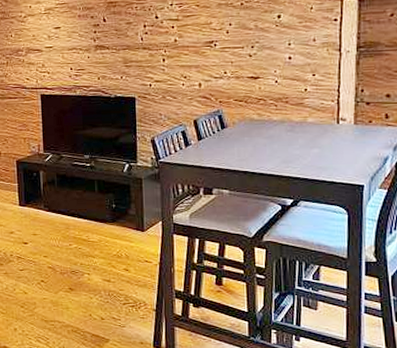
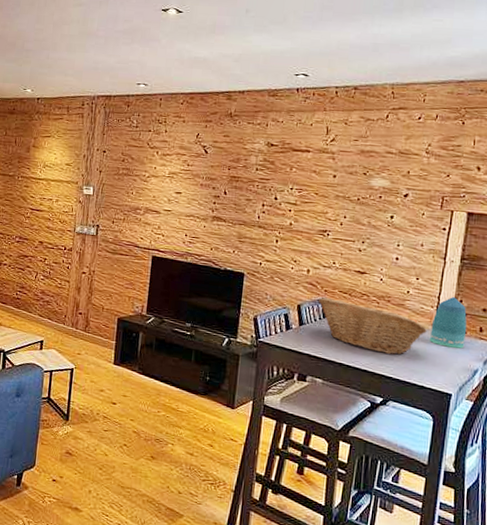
fruit basket: none [213,109,331,155] -> present [318,298,428,355]
vase: none [334,86,372,139] -> present [430,296,467,349]

